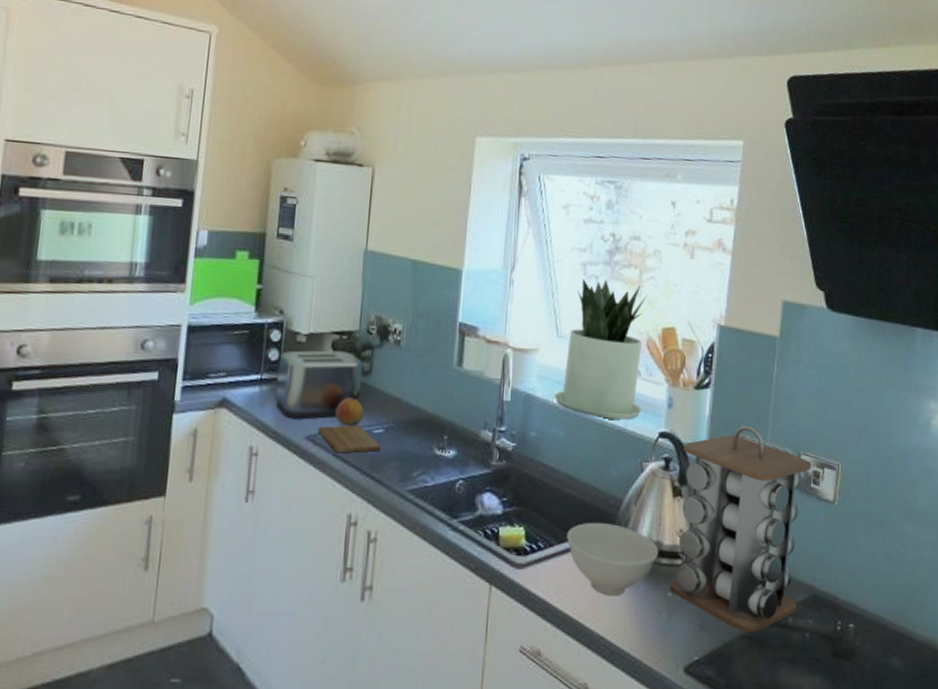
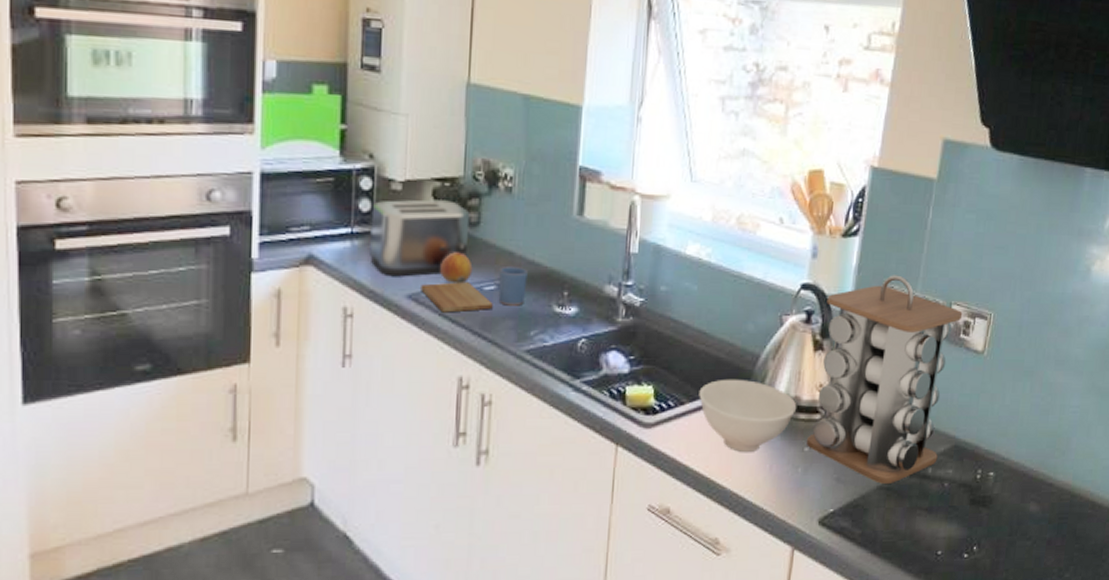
mug: none [385,411,412,448] -> present [498,265,528,306]
planter: present [554,279,648,420] -> none [686,115,794,271]

